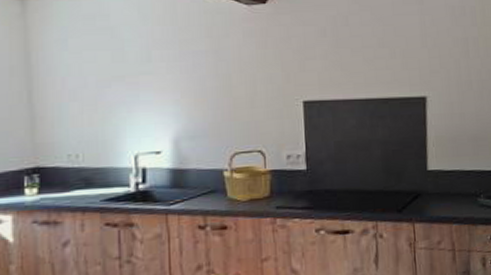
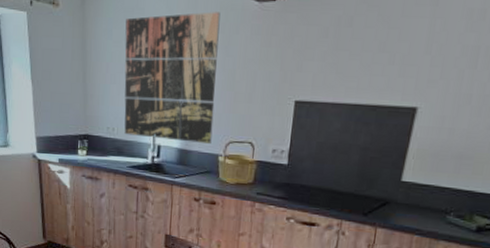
wall art: none [86,16,213,161] -> present [124,12,221,144]

